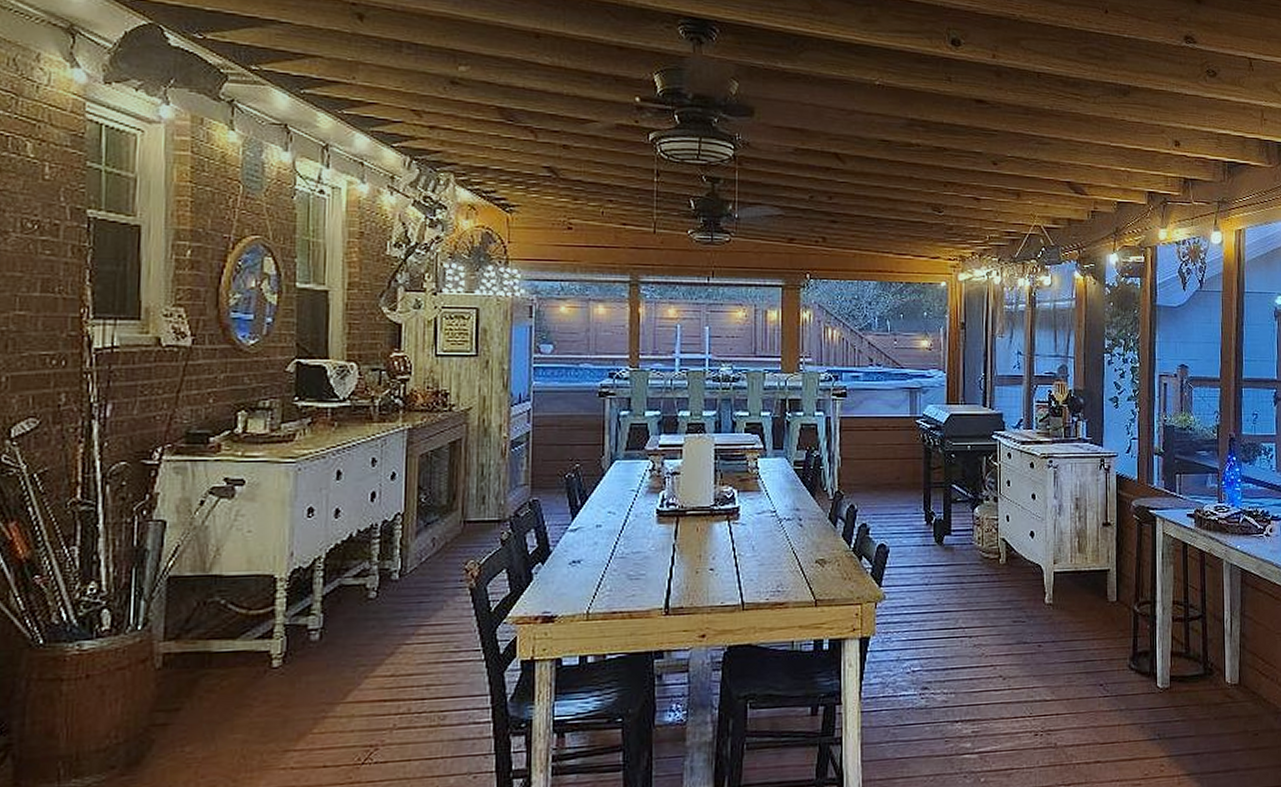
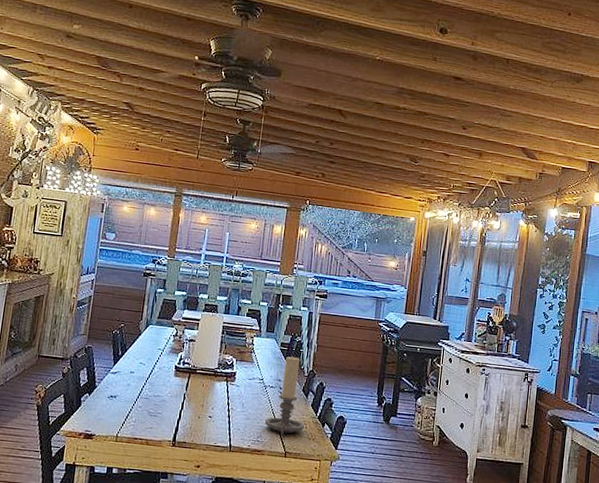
candle holder: none [784,476,837,579] -> present [264,356,305,435]

